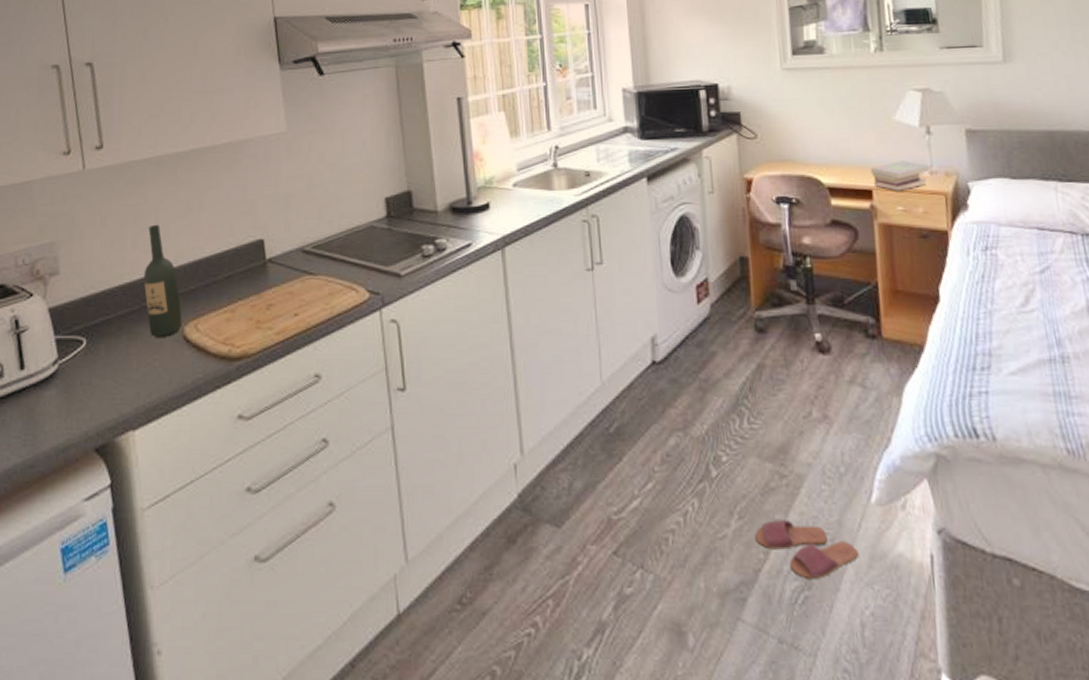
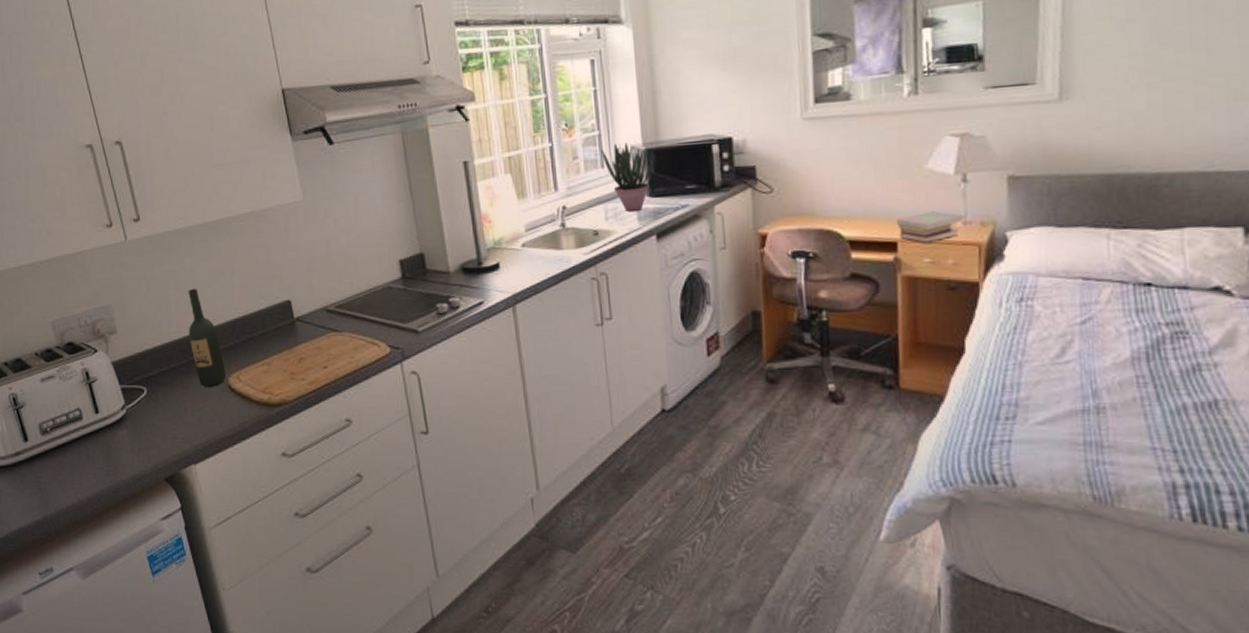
potted plant: none [594,85,644,154] -> present [602,142,654,212]
slippers: present [755,520,860,578] -> none [761,553,865,604]

